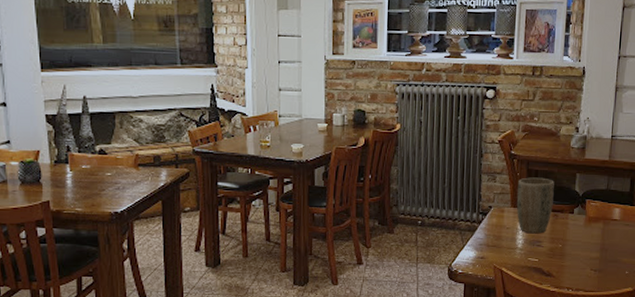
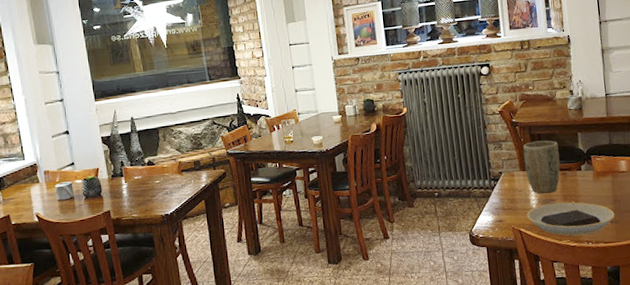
plate: none [511,245,600,281] -> present [527,202,615,236]

